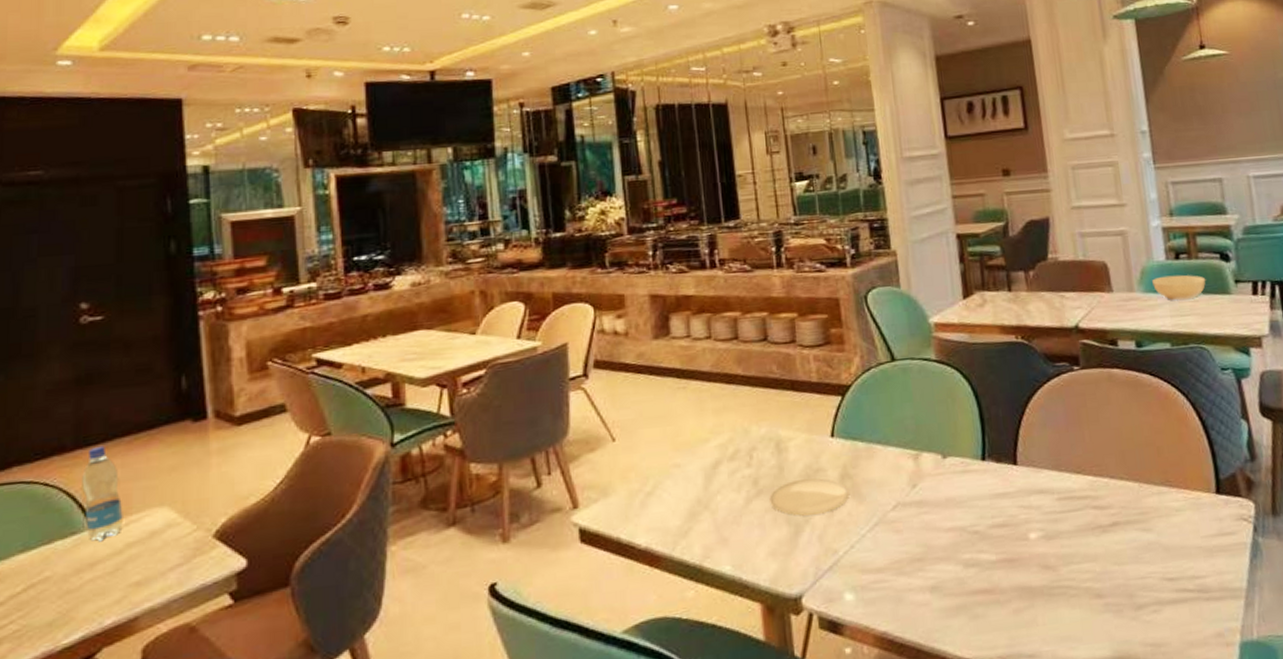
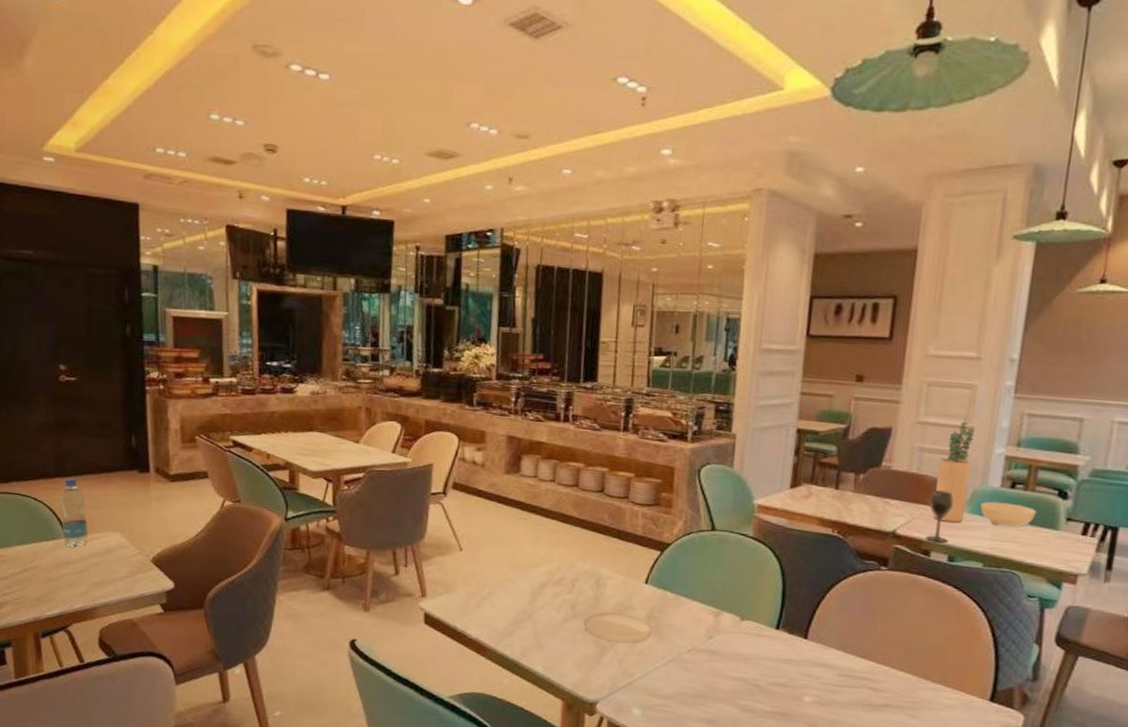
vase: none [1102,195,1140,306] -> present [932,417,976,523]
wine glass: none [1102,273,1131,330] -> present [925,490,954,543]

